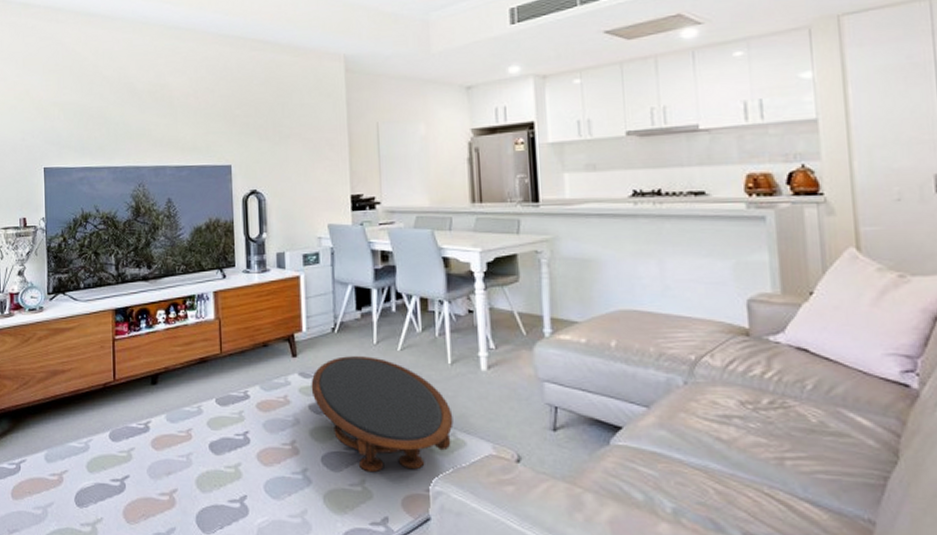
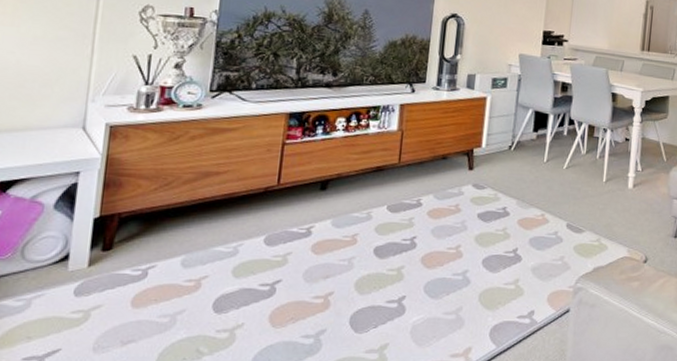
coffee table: present [311,356,454,473] -> none [482,171,601,273]

